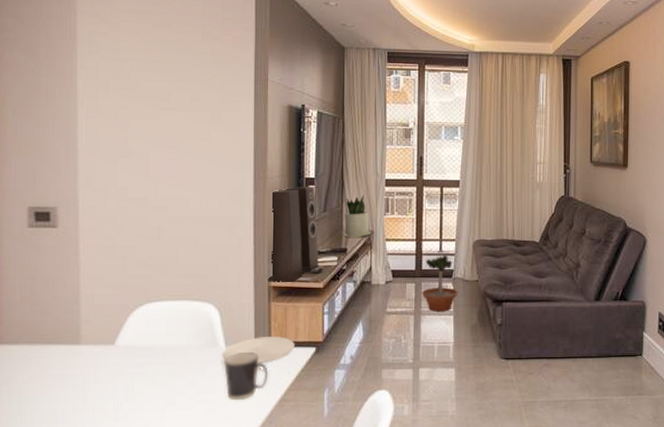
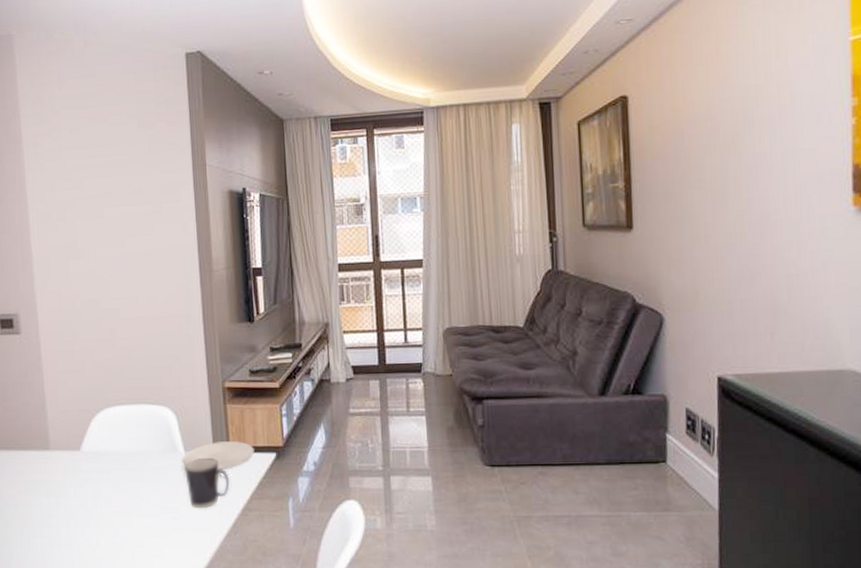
speaker: present [268,187,319,282] -> none [217,277,273,383]
planter: present [343,194,372,238] -> none [294,282,327,332]
potted tree: present [421,251,458,312] -> none [387,342,430,412]

